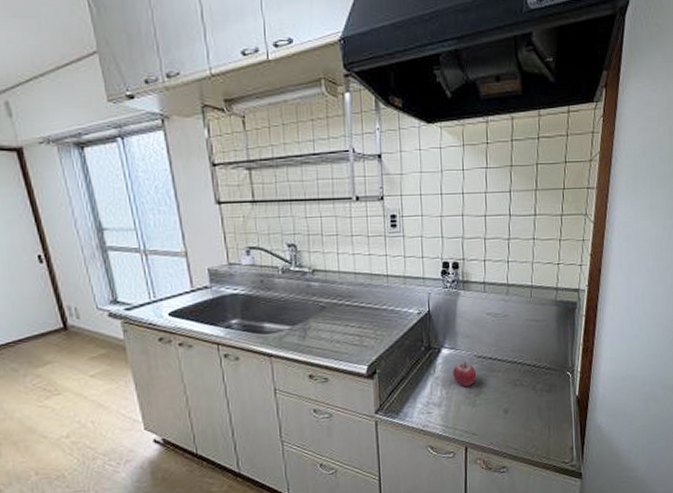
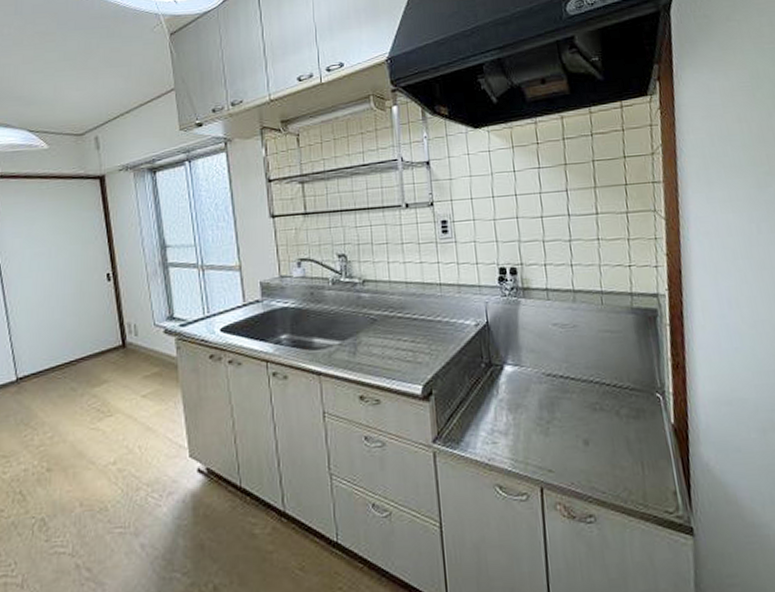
fruit: present [453,361,477,387] -> none [519,379,547,412]

